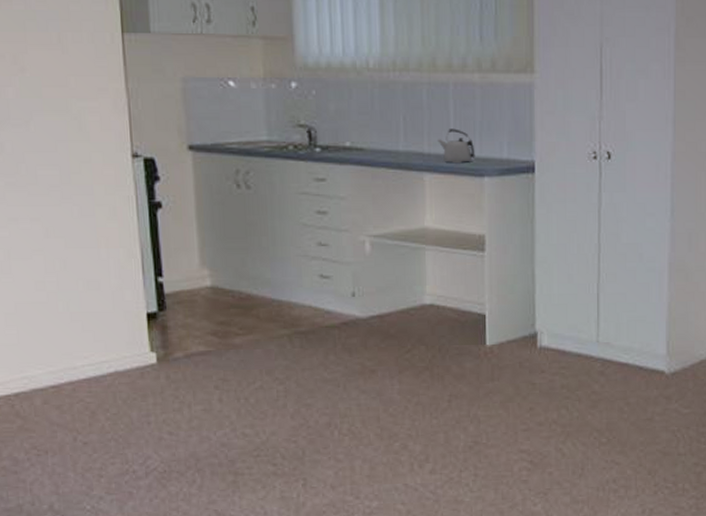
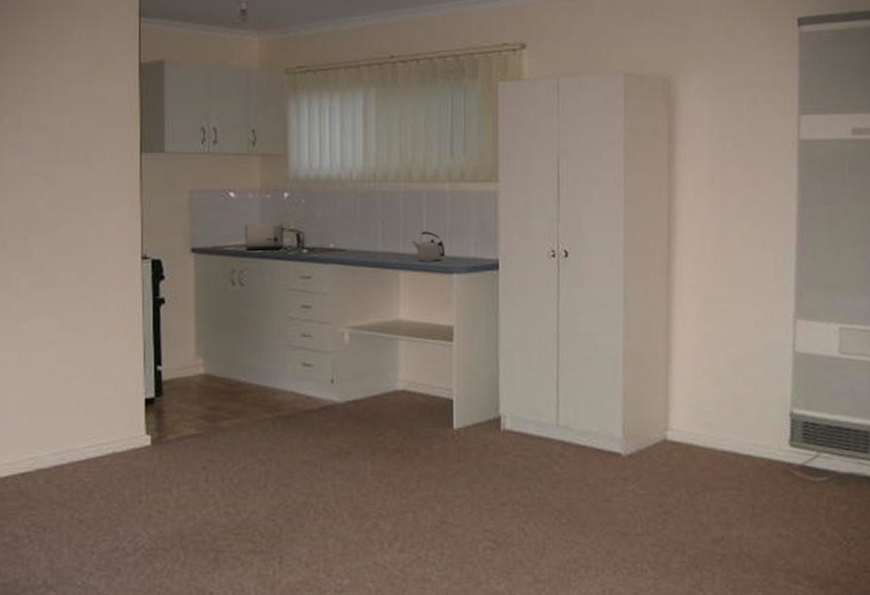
toaster: none [247,116,295,148] -> present [244,222,286,250]

